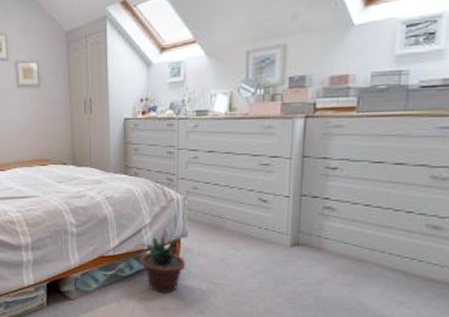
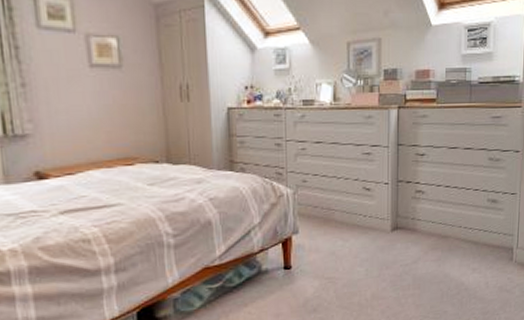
potted plant: present [134,235,186,293] -> none [243,232,298,298]

